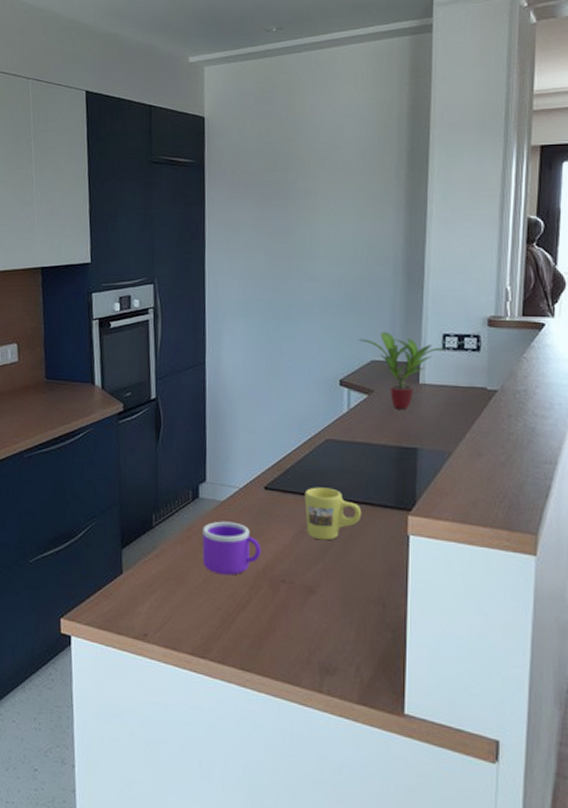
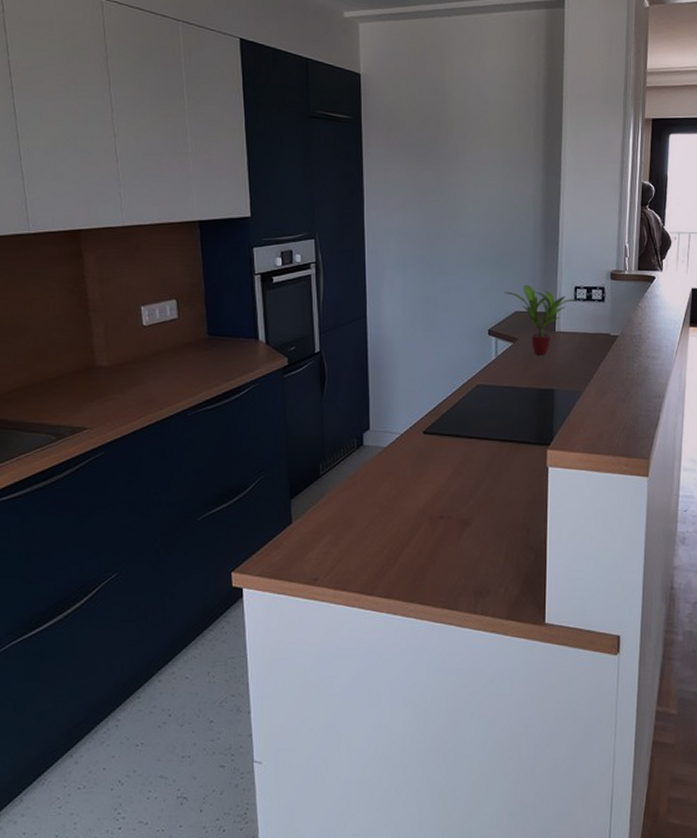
mug: present [202,521,262,576] -> none [368,466,422,516]
mug: present [304,487,362,541] -> none [459,429,509,477]

